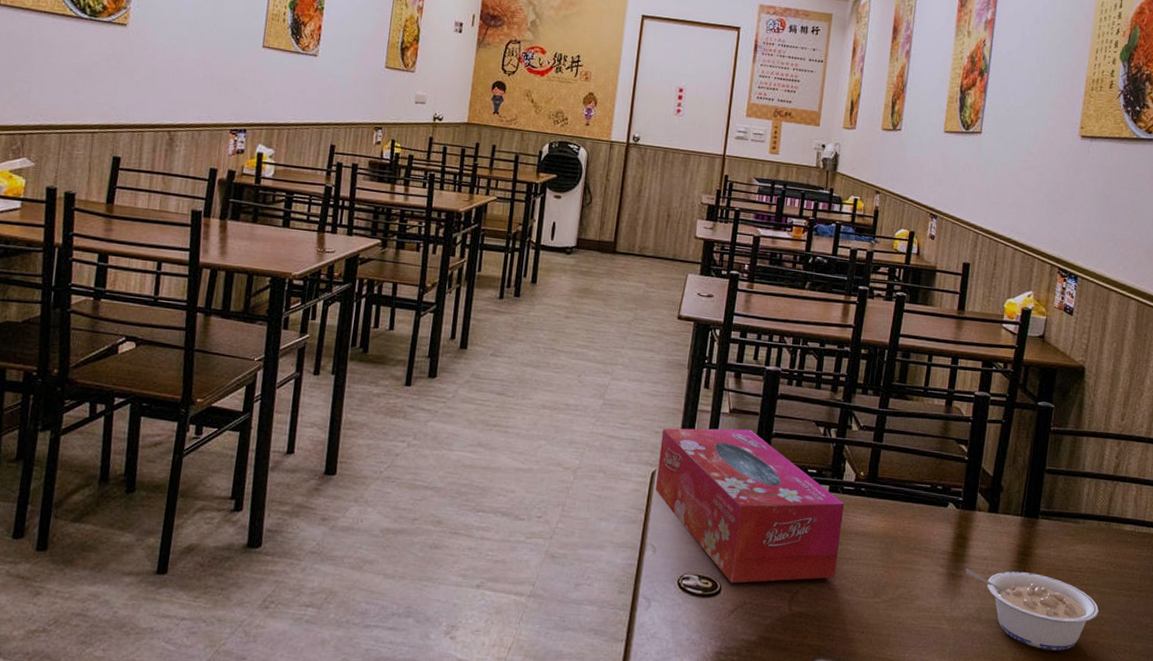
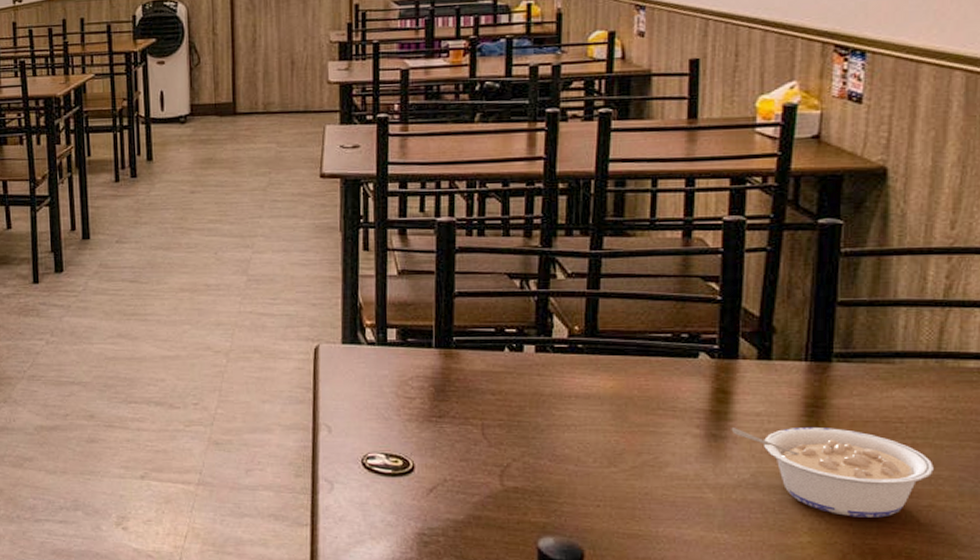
tissue box: present [655,428,845,583] -> none [320,291,558,460]

